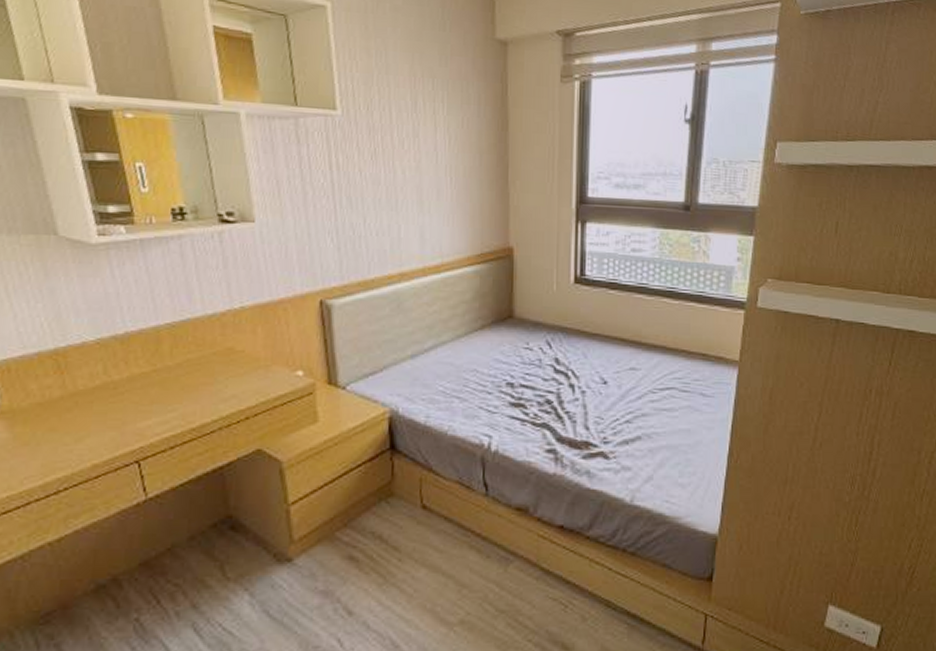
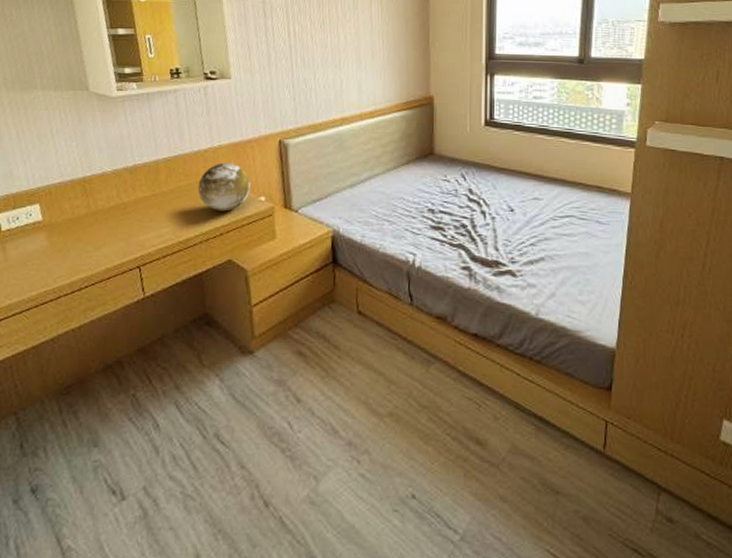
decorative orb: none [214,329,284,390] -> present [197,162,251,212]

